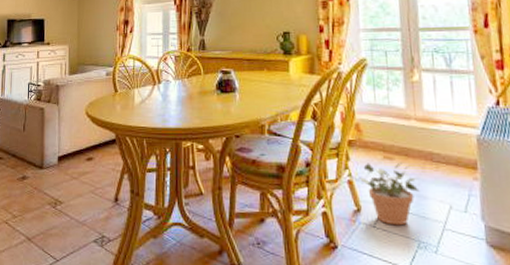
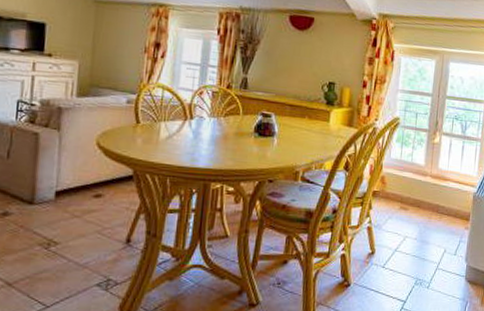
potted plant: present [359,162,420,226] -> none [377,212,424,266]

